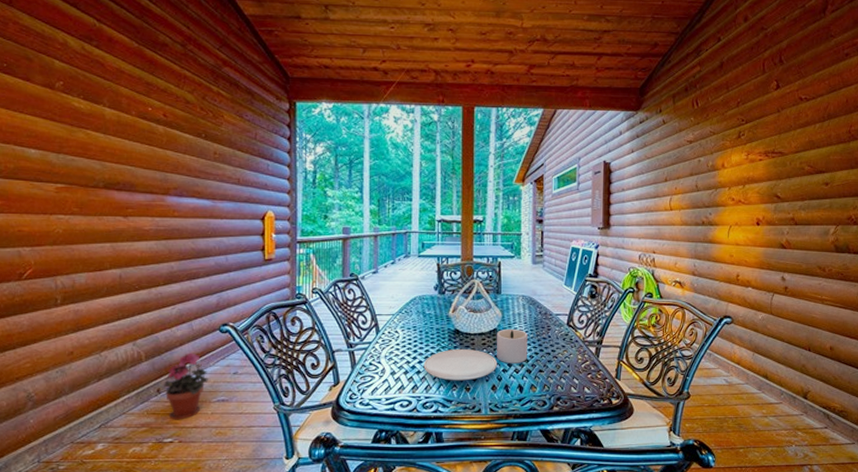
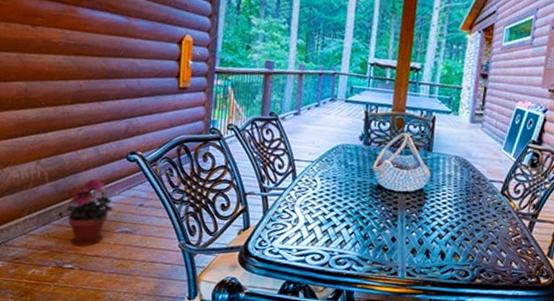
plate: present [423,348,498,381] -> none [340,205,421,241]
candle: present [496,328,528,363] -> none [420,190,457,229]

